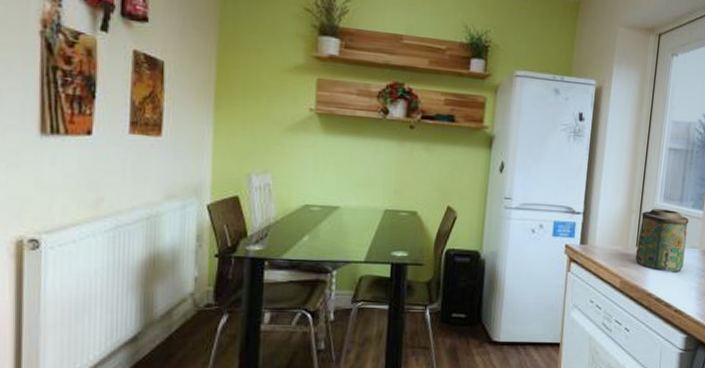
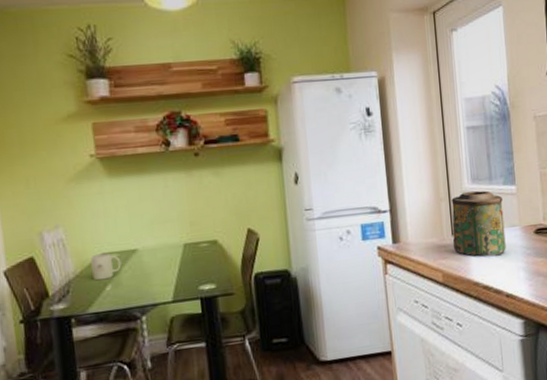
mug: none [291,204,322,230] -> present [90,252,122,281]

